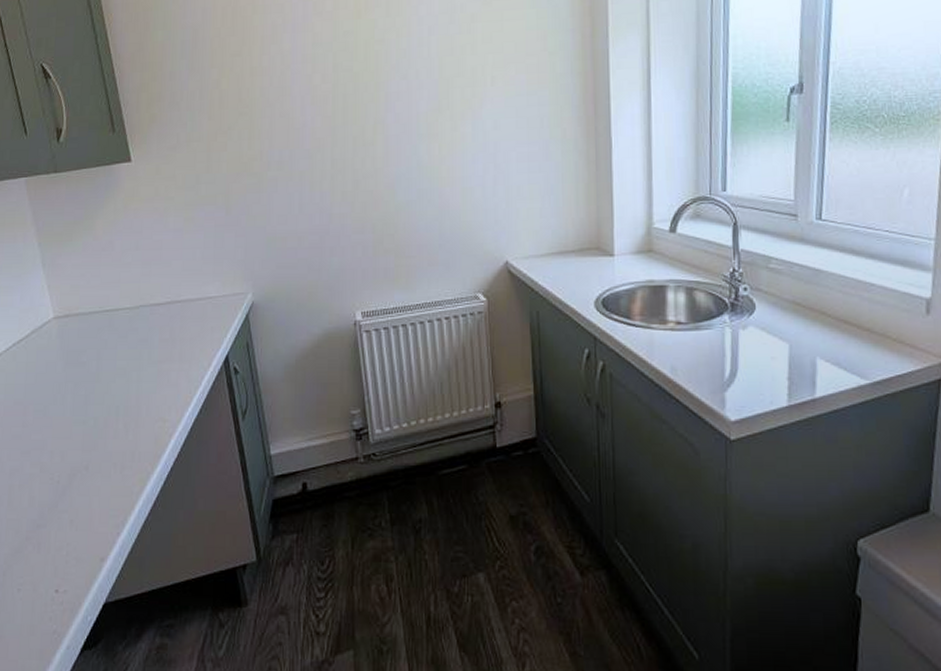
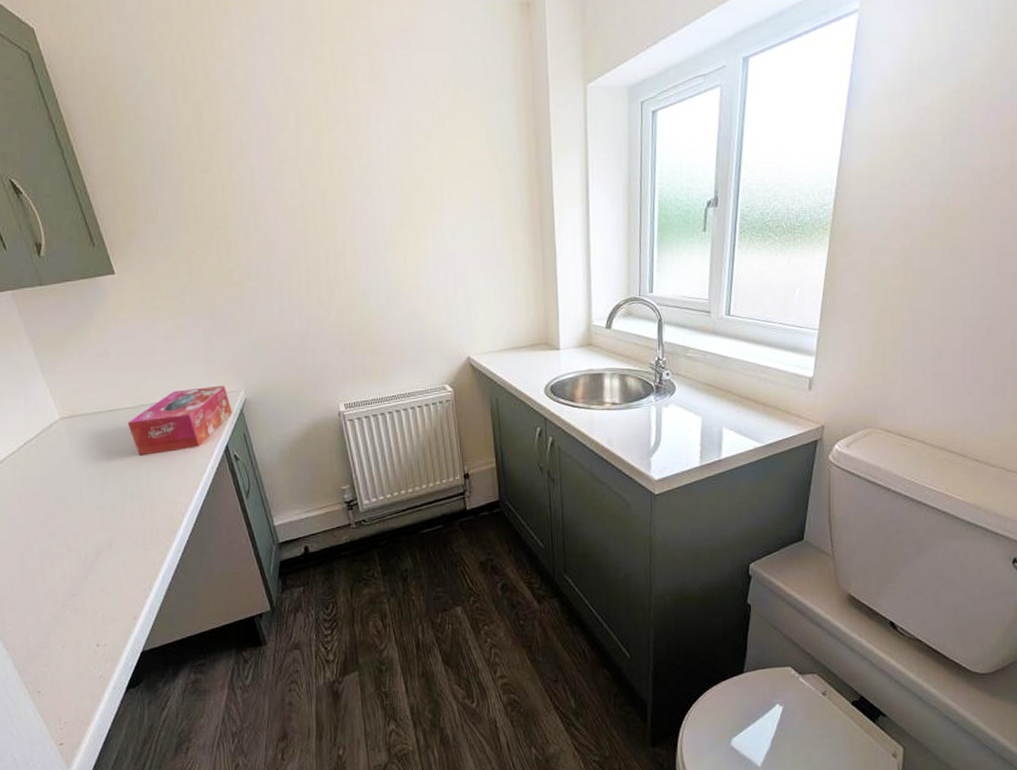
tissue box: none [123,286,236,363] -> present [127,385,232,456]

